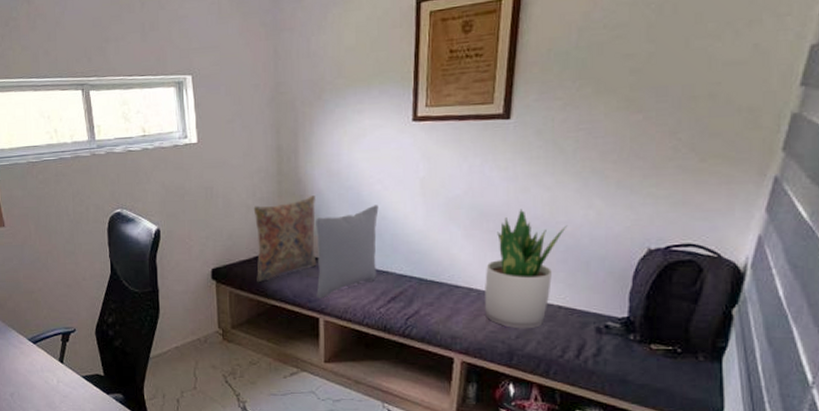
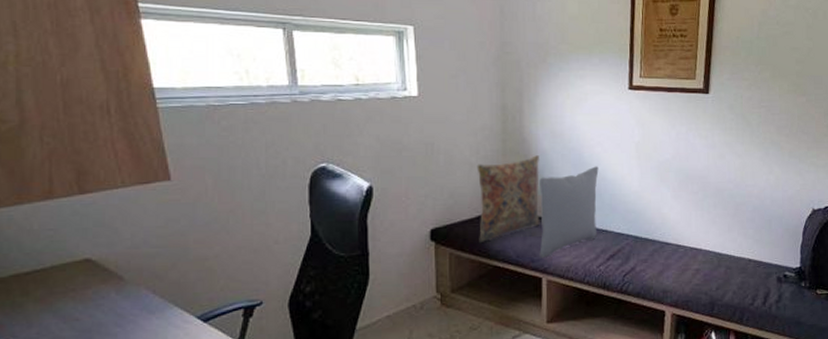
planter: present [485,209,568,328] -> none [690,173,754,280]

